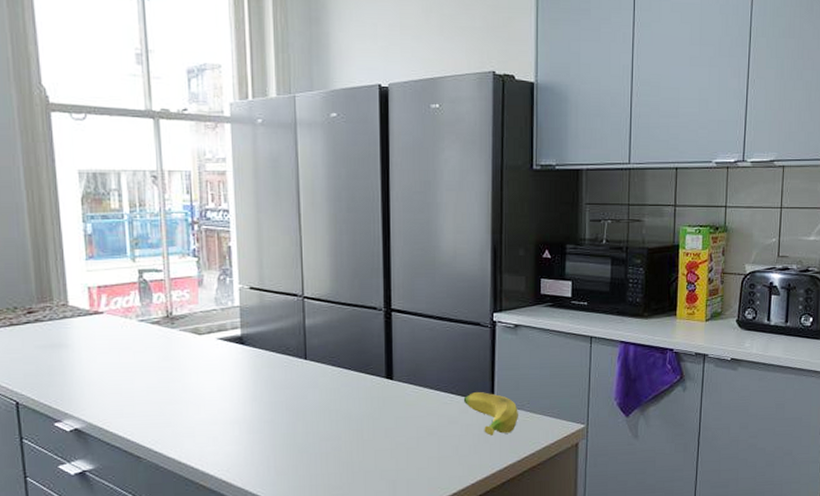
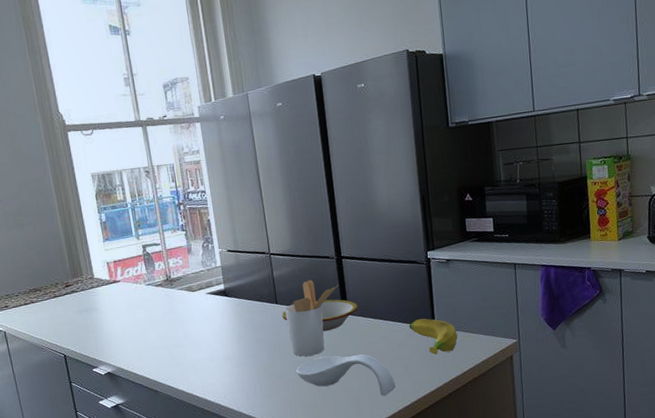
bowl: none [311,359,405,397] -> present [282,299,358,331]
utensil holder: none [315,333,384,427] -> present [285,280,339,357]
spoon rest: none [321,428,441,482] -> present [296,353,396,397]

